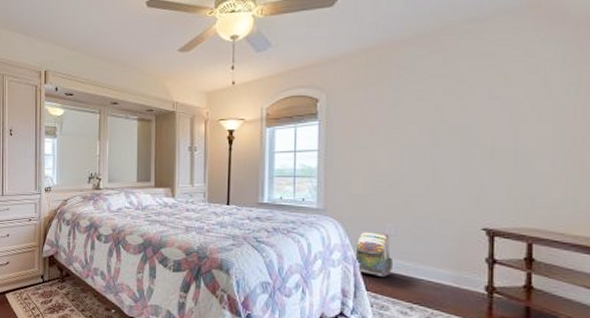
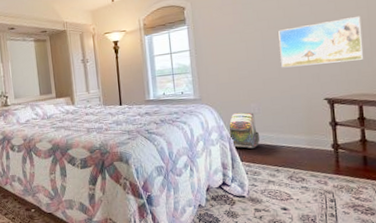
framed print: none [431,131,543,186] -> present [278,15,363,68]

